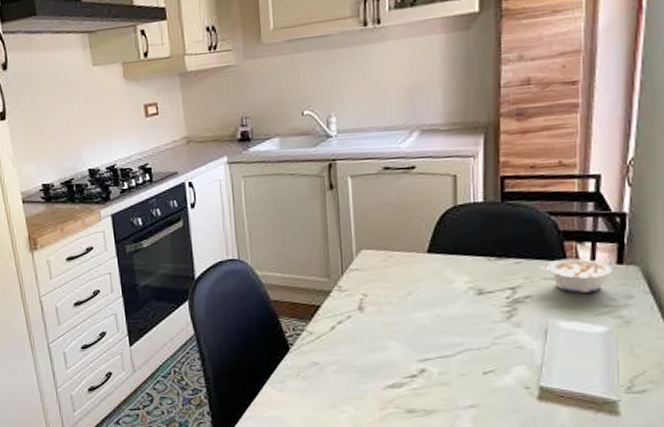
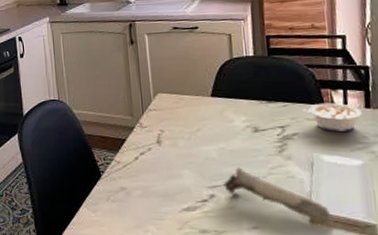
candle: none [437,337,566,402] -> present [224,167,334,225]

